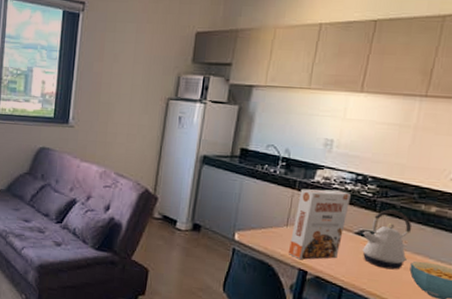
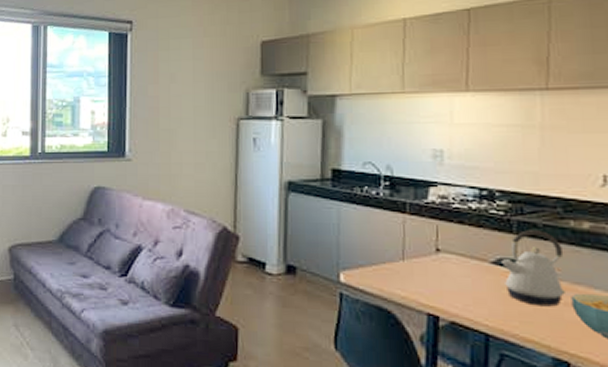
cereal box: present [287,189,351,260] -> none [410,211,478,301]

